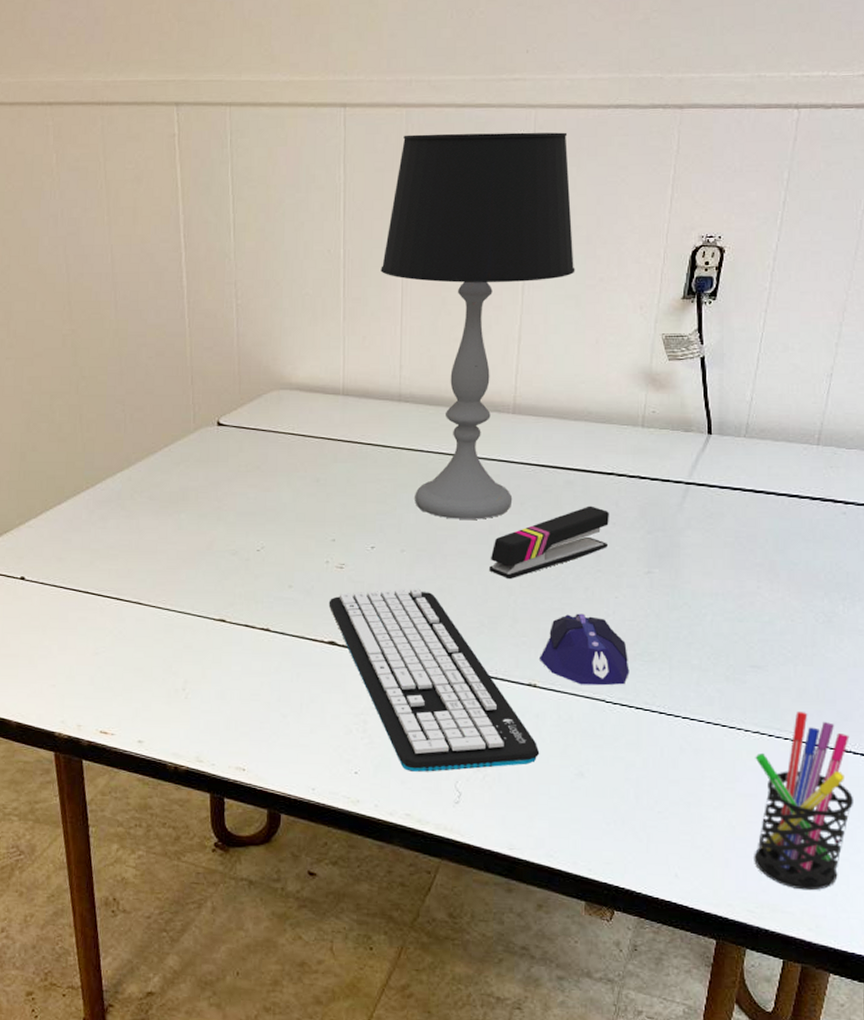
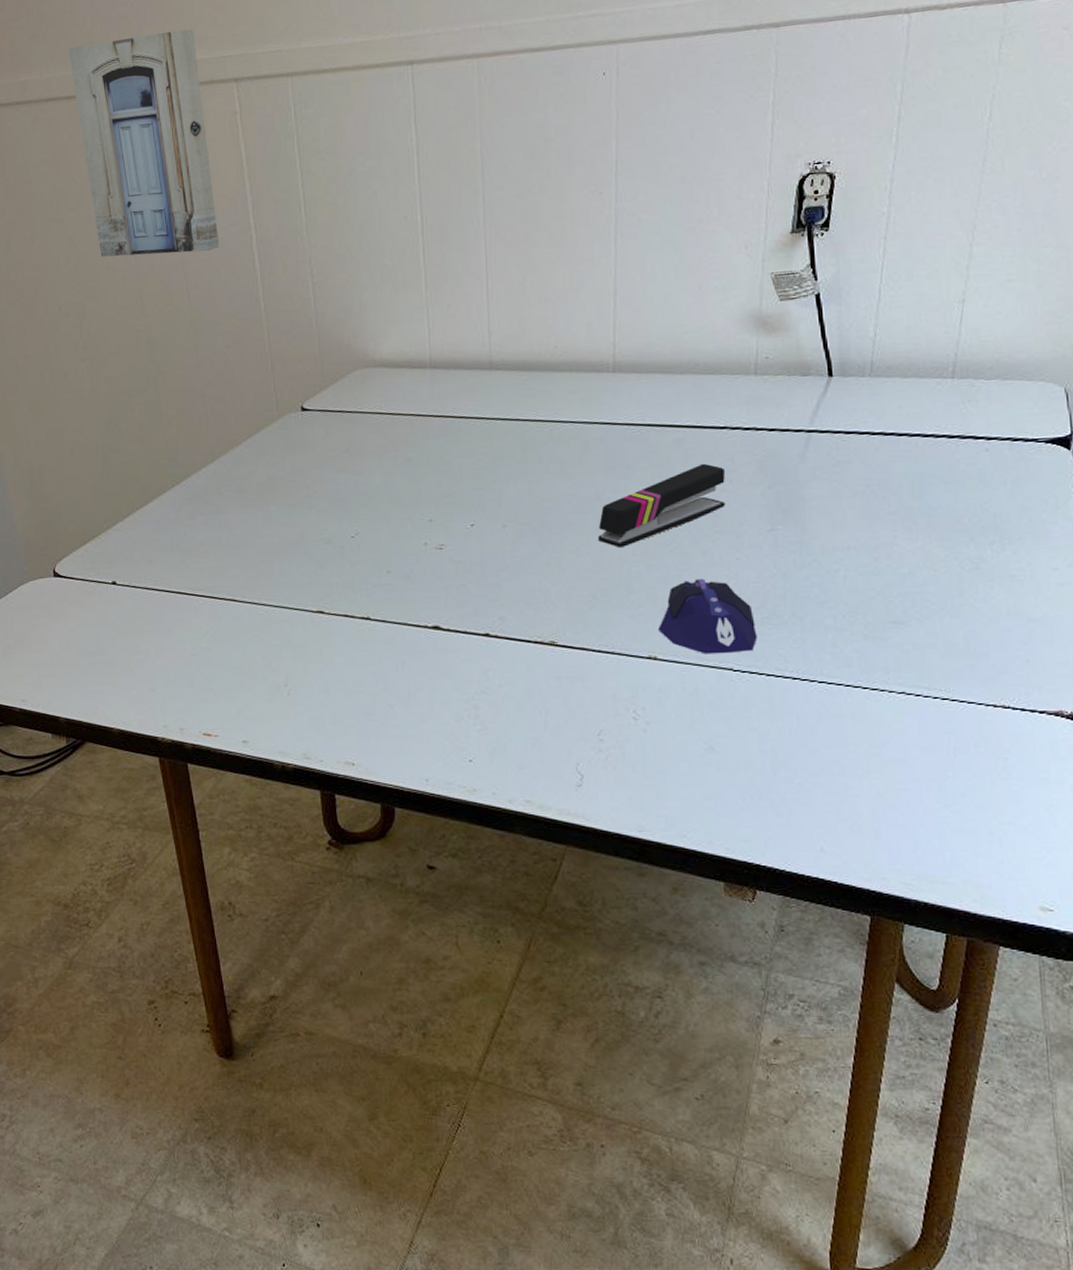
wall art: none [15,50,150,265] -> present [68,29,220,257]
keyboard: present [328,588,540,772] -> none [430,564,665,756]
table lamp: present [381,132,575,519] -> none [461,66,671,489]
pen holder: present [754,712,855,891] -> none [902,668,1017,859]

